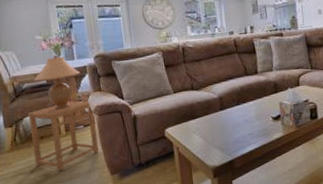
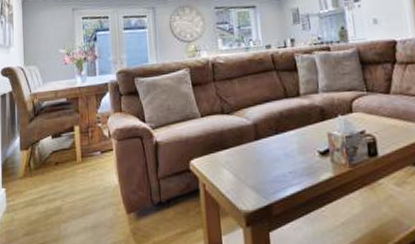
side table: present [27,101,99,171] -> none [44,122,115,205]
table lamp: present [33,55,80,110] -> none [53,70,101,132]

